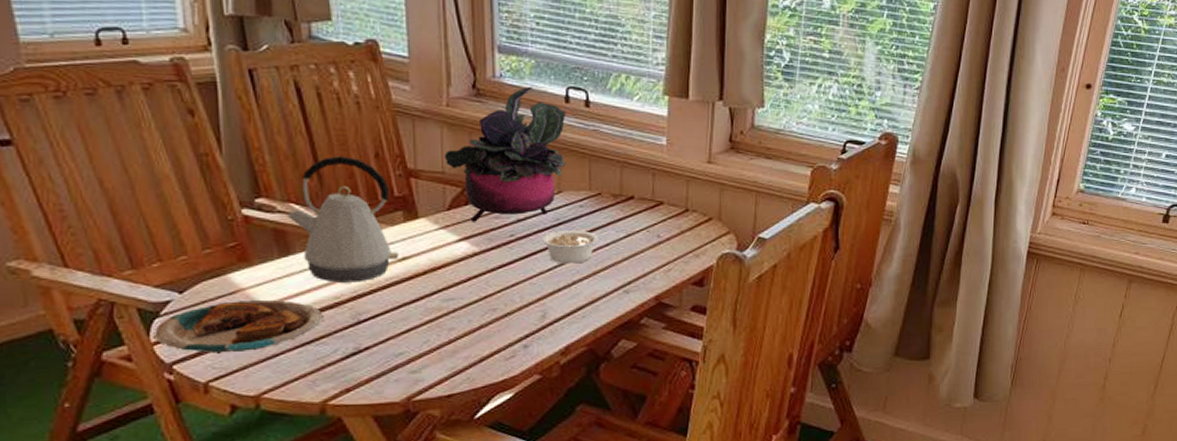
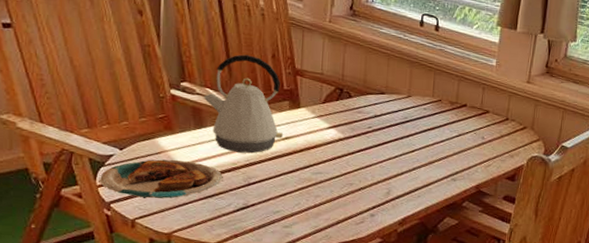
potted plant: present [444,86,566,222] -> none [324,11,420,114]
legume: present [542,231,609,264] -> none [392,127,445,154]

